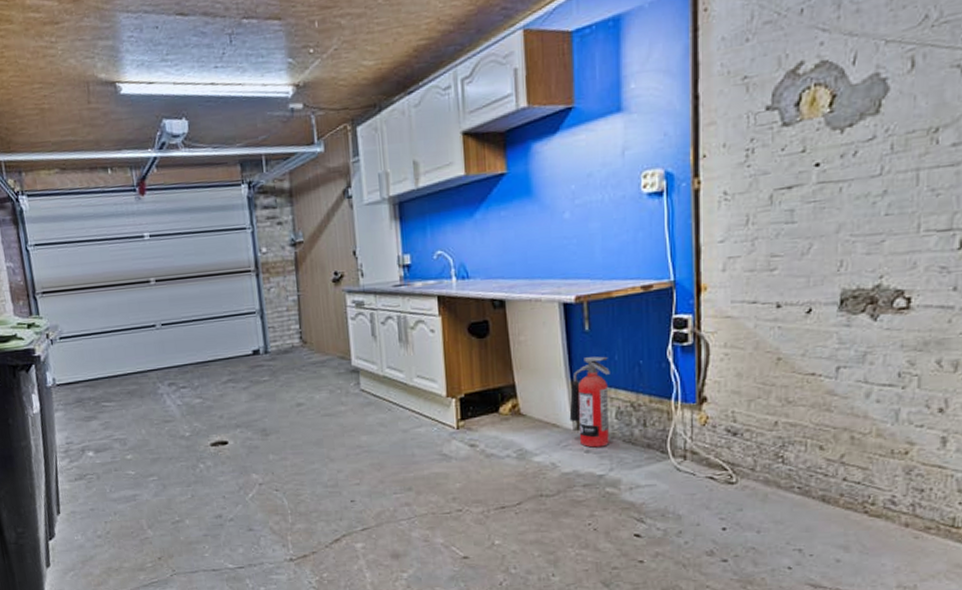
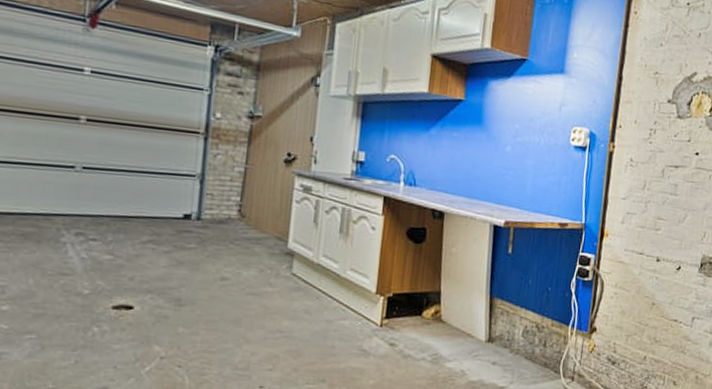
fire extinguisher: present [569,356,610,448] -> none [483,277,524,361]

